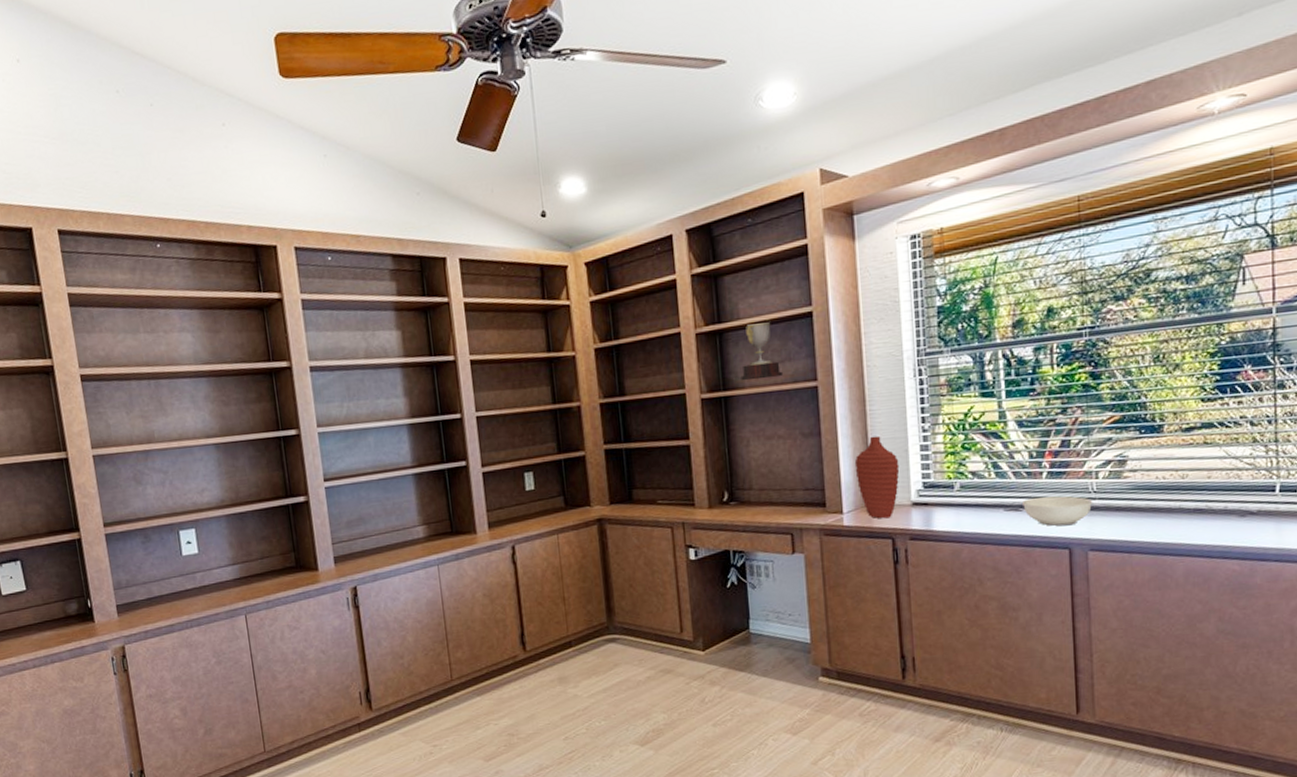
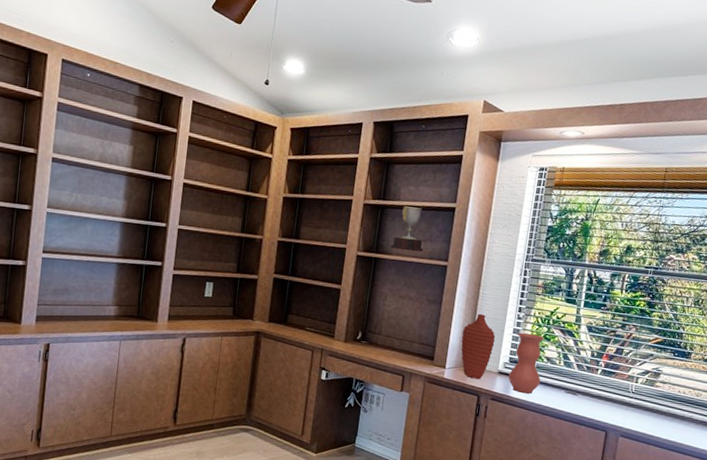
vase: none [926,446,970,523] -> present [508,332,545,394]
bowl: present [1023,496,1092,526] -> none [579,387,630,414]

